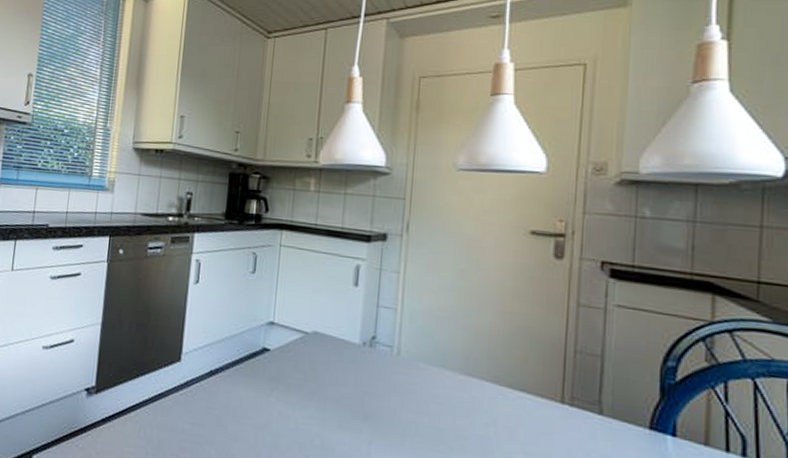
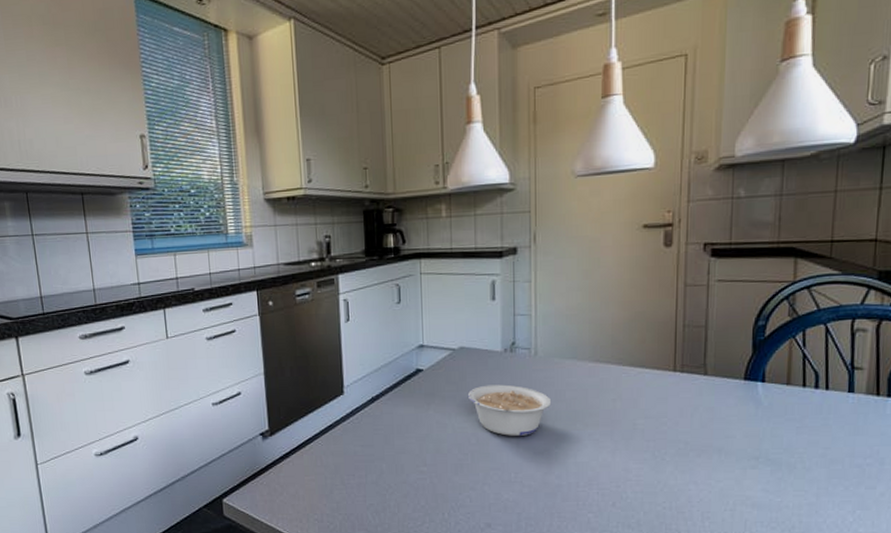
legume: none [316,379,413,448] -> present [467,384,552,436]

